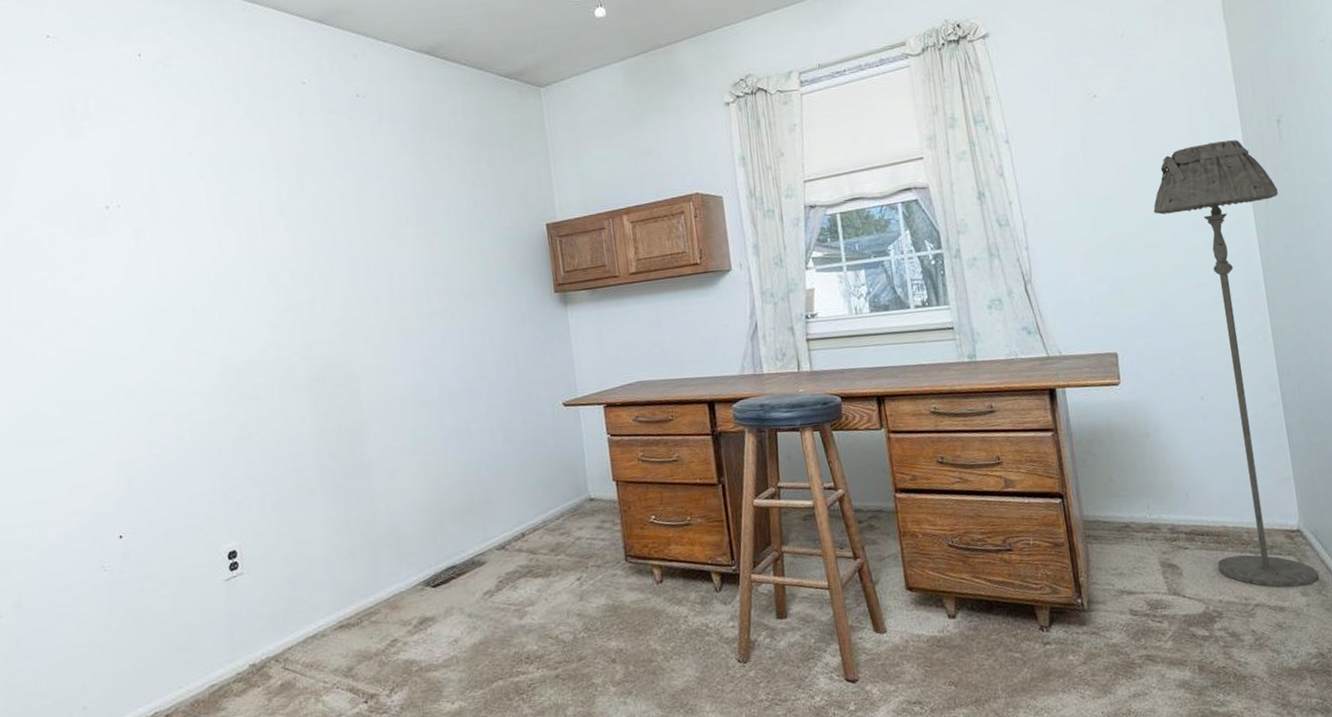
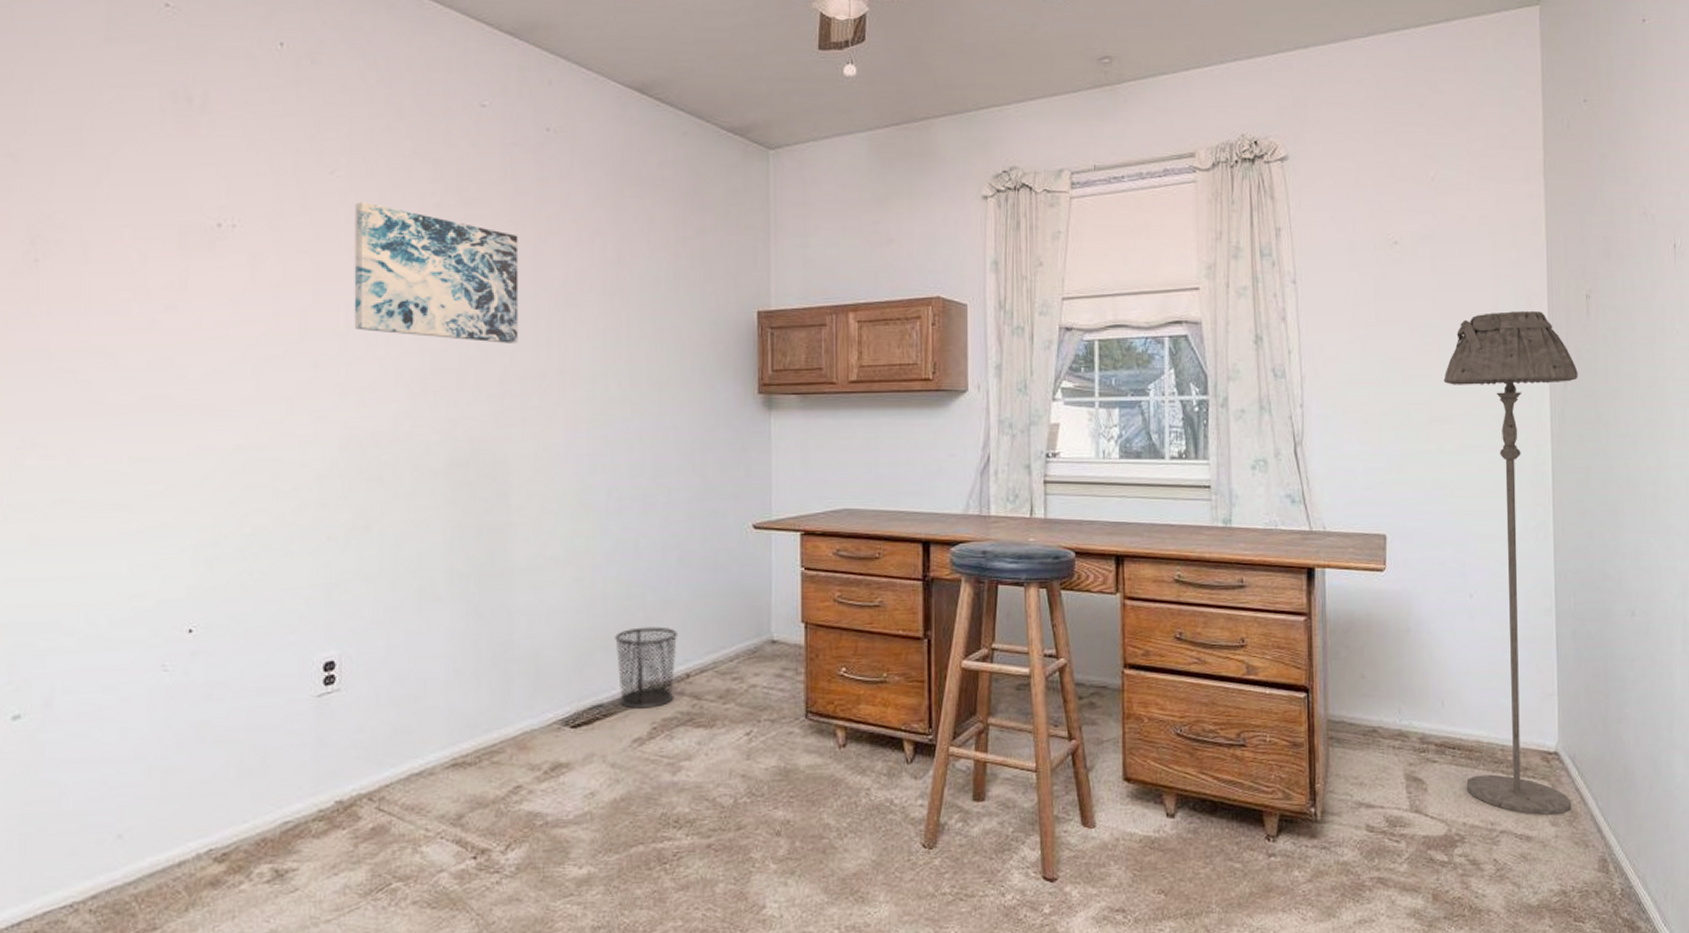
wall art: none [210,173,353,279] -> present [354,201,519,343]
waste bin: none [459,496,514,567] -> present [615,626,679,709]

